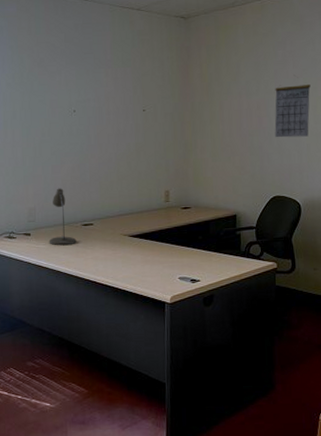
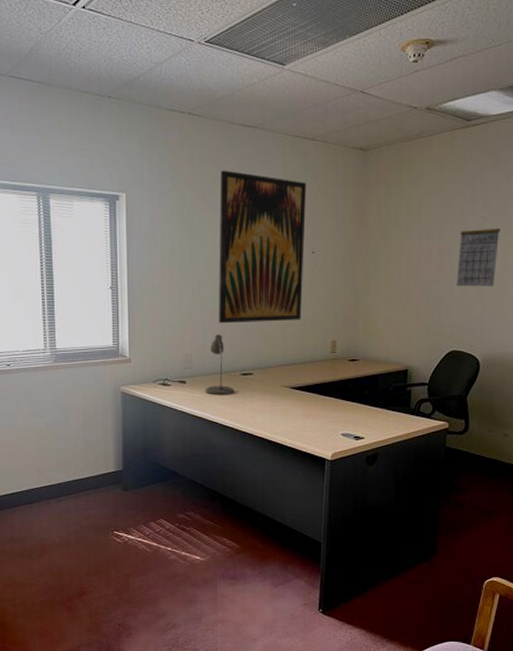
wall art: none [56,38,136,179] -> present [218,170,307,324]

